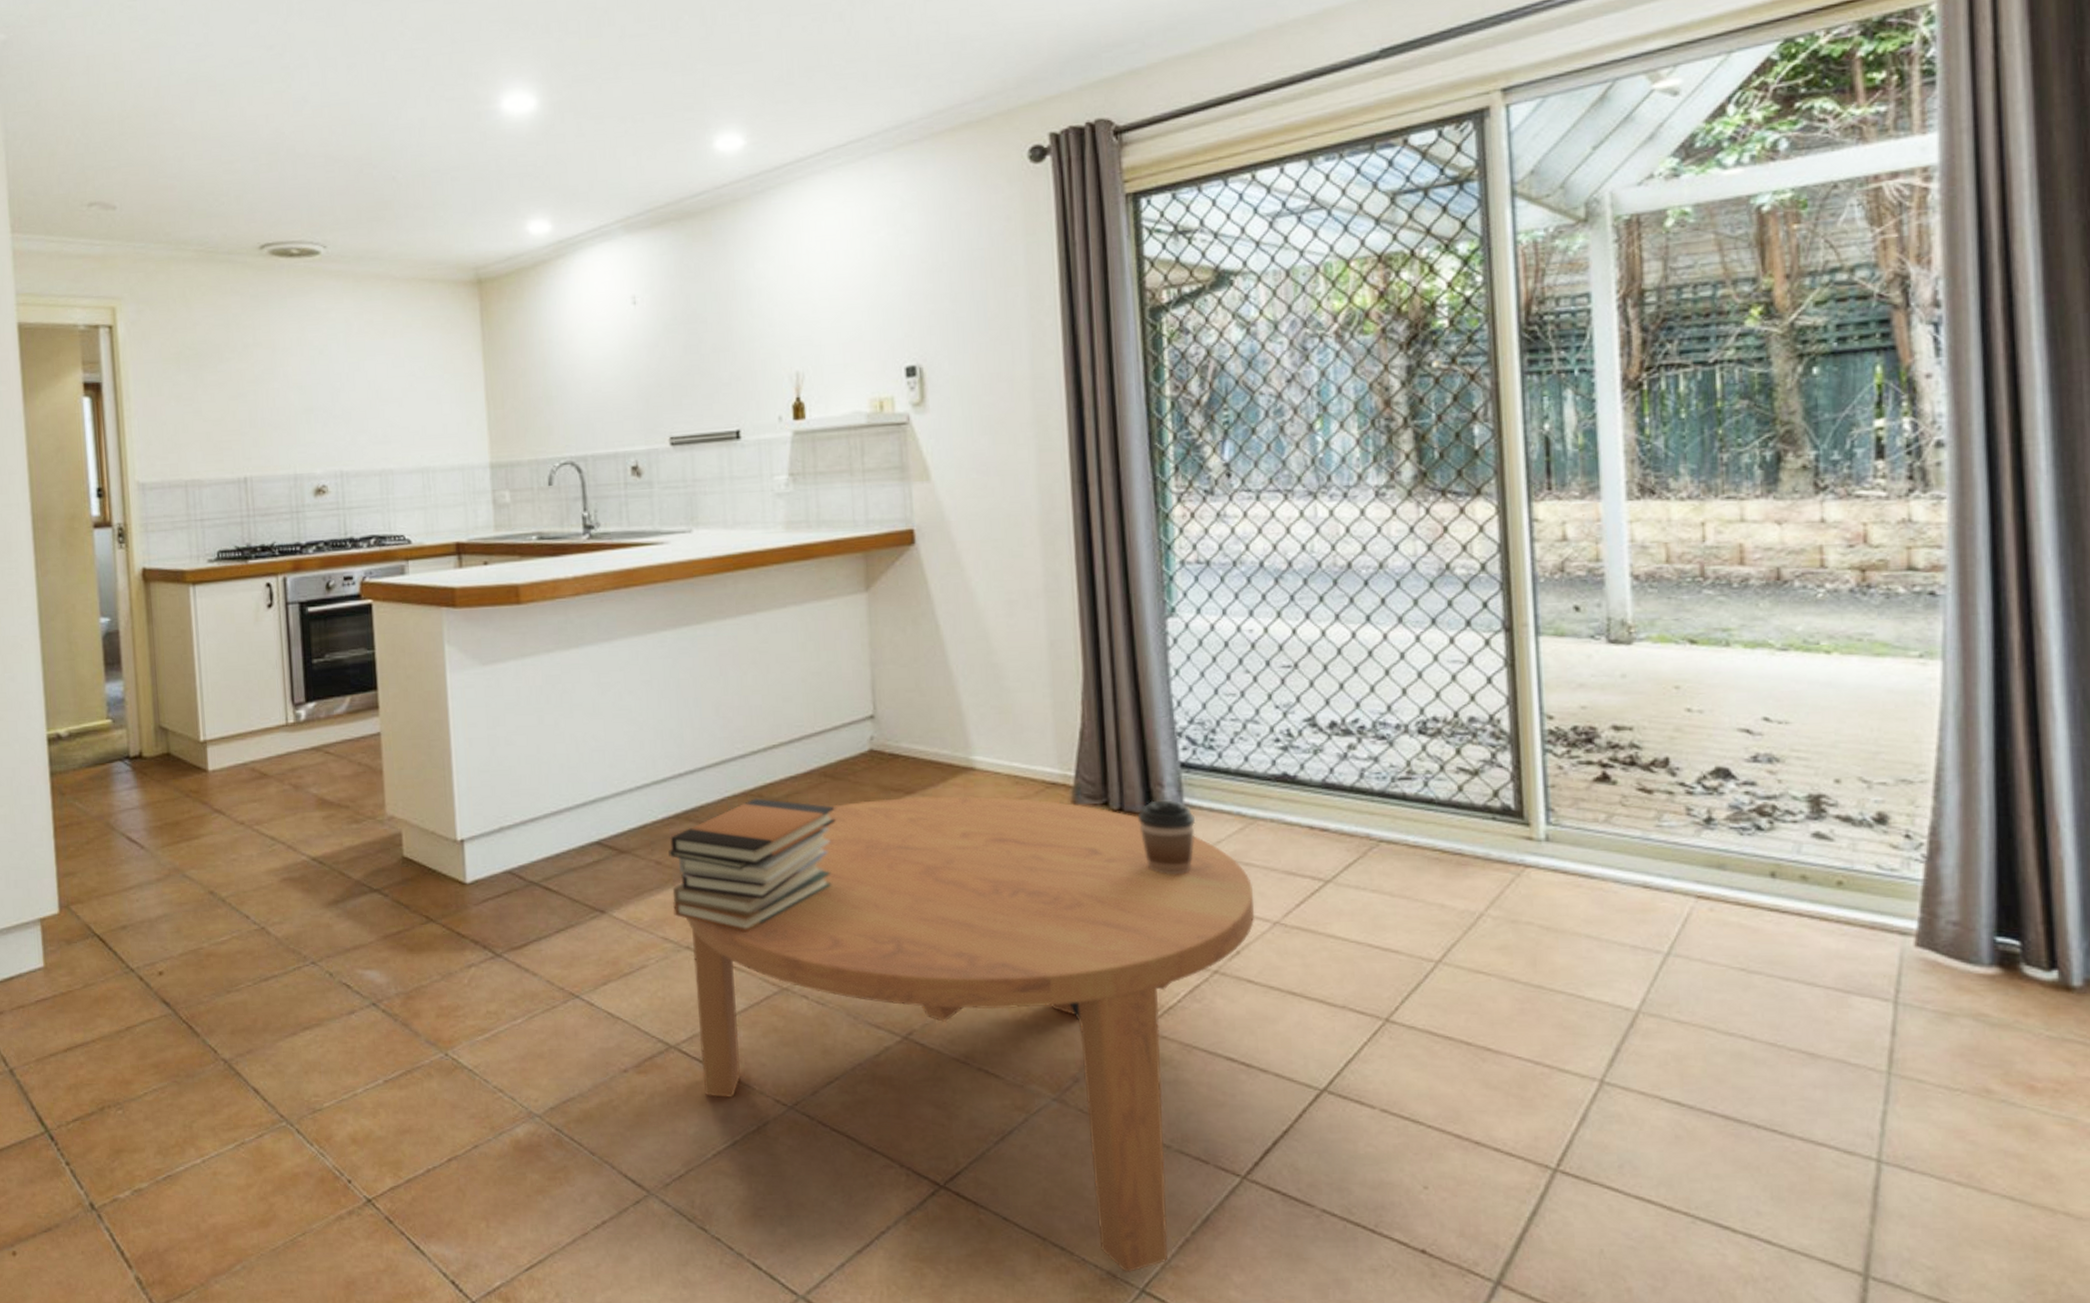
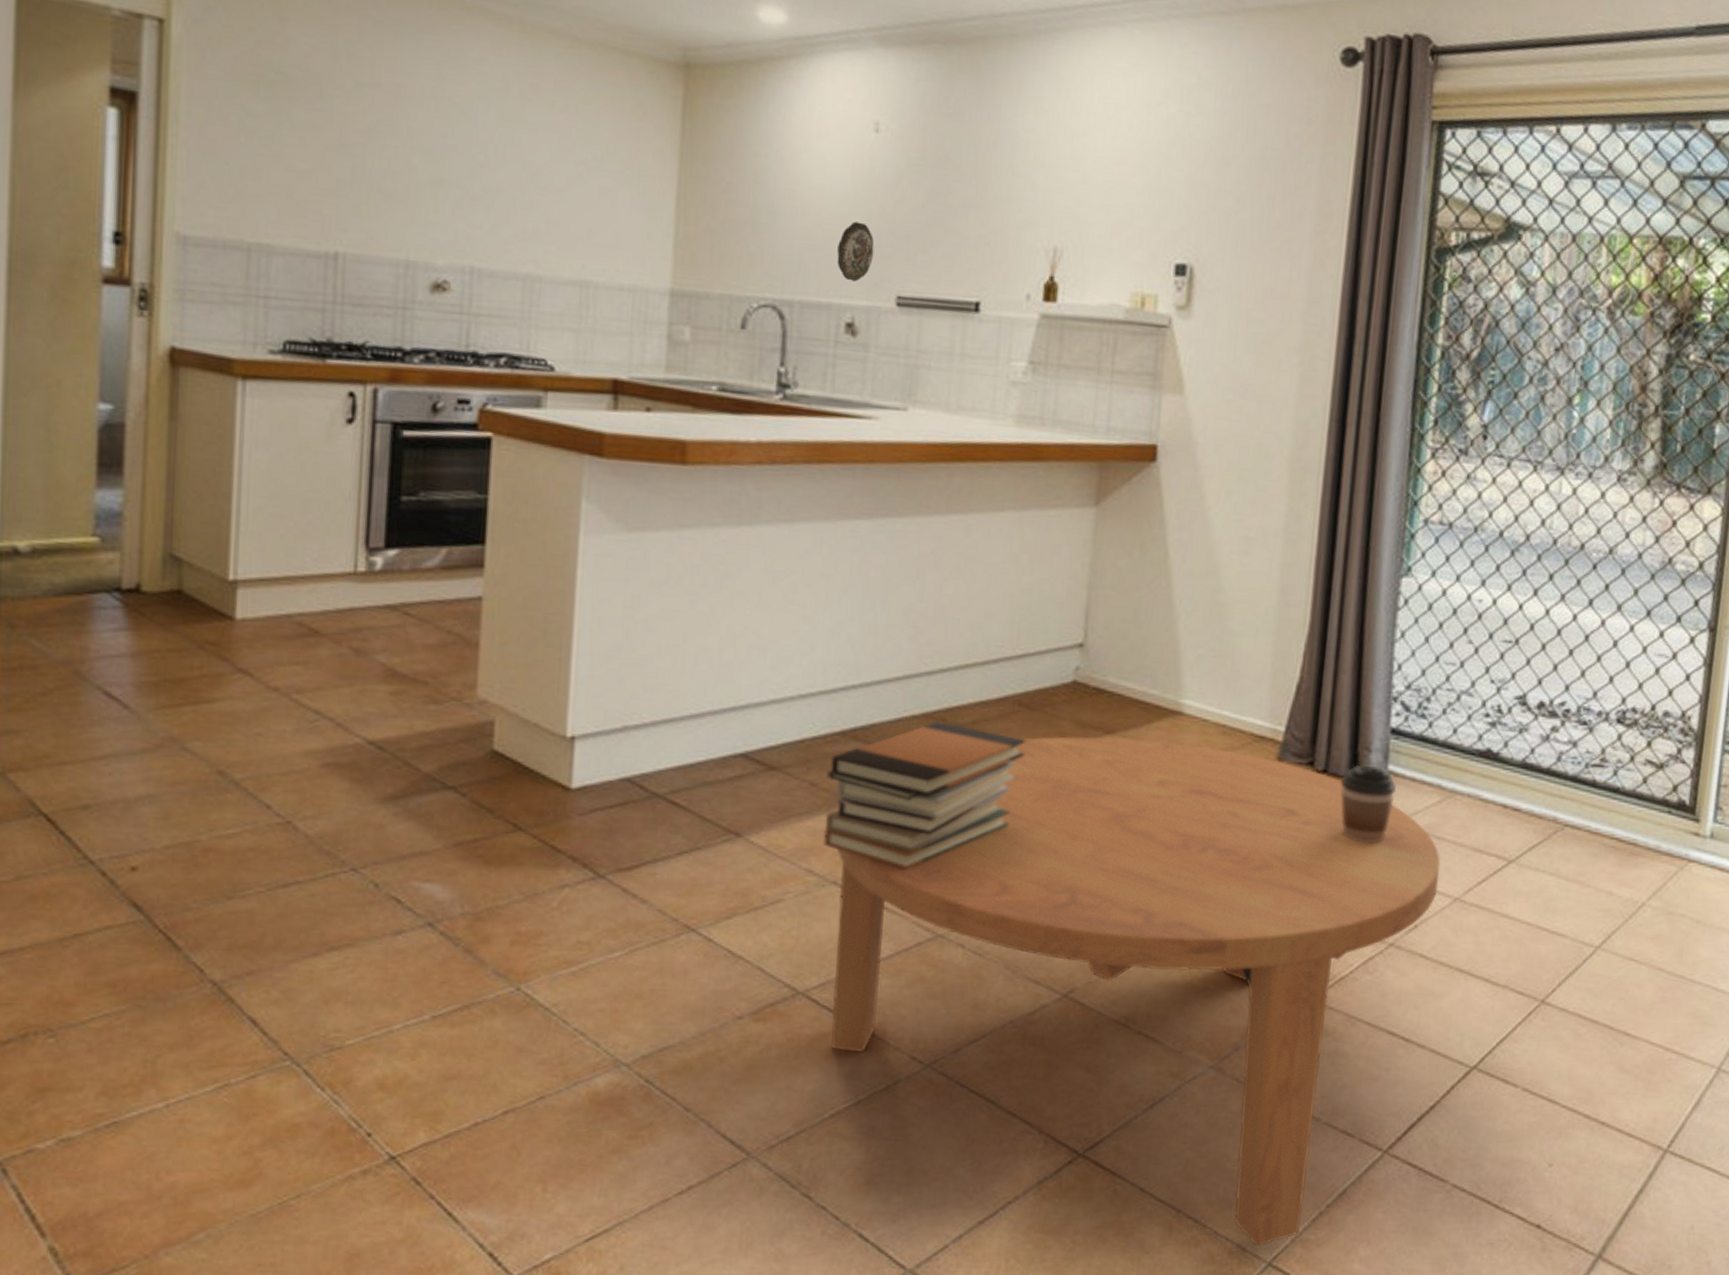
decorative plate: none [616,381,646,432] -> present [836,221,874,282]

